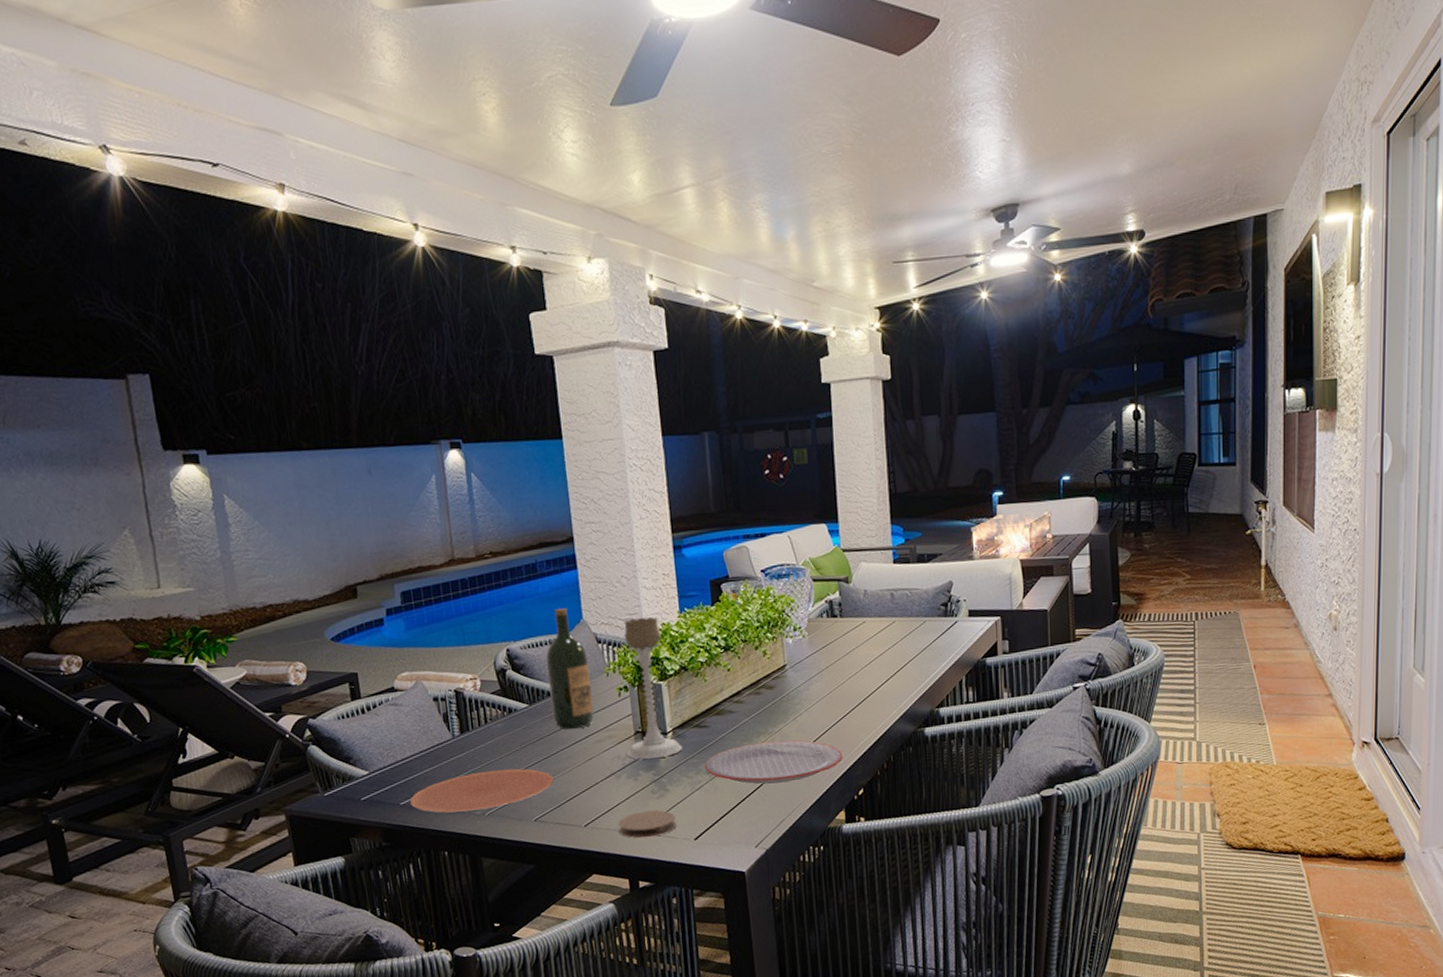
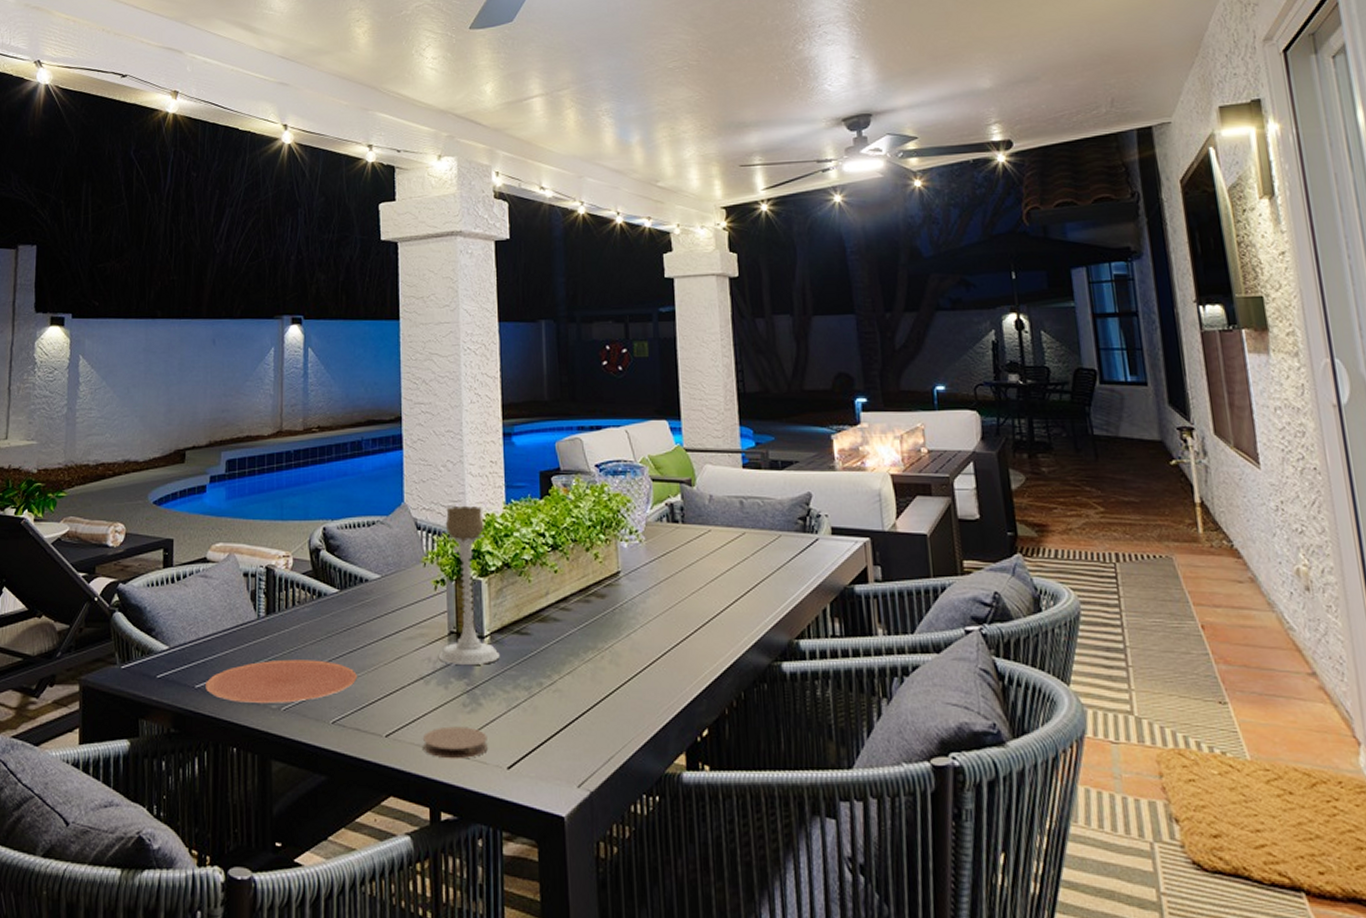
wine bottle: present [546,608,594,730] -> none [361,490,406,621]
plate: present [704,740,843,785] -> none [523,659,684,712]

